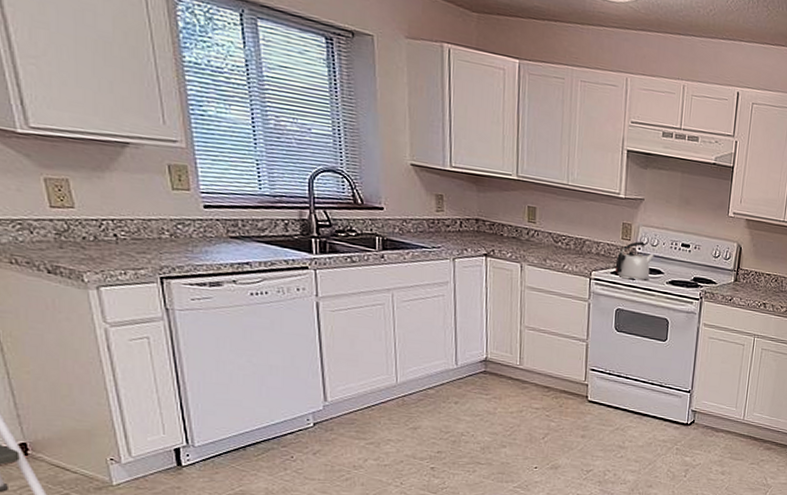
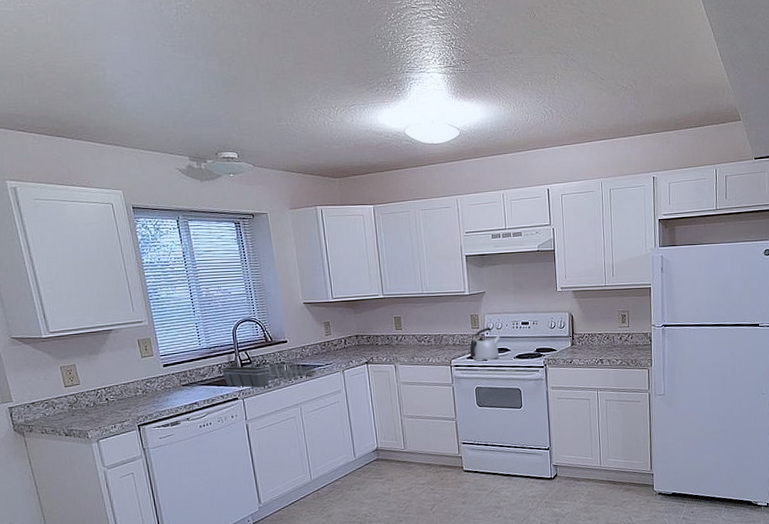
dish rack: none [286,224,420,264] -> present [220,360,317,388]

